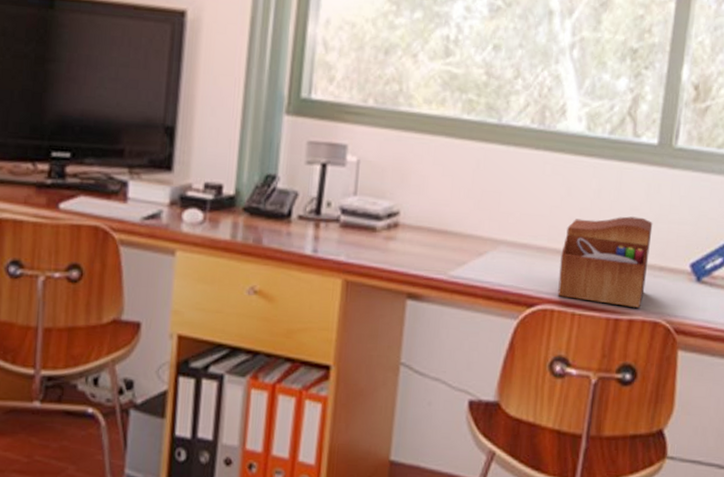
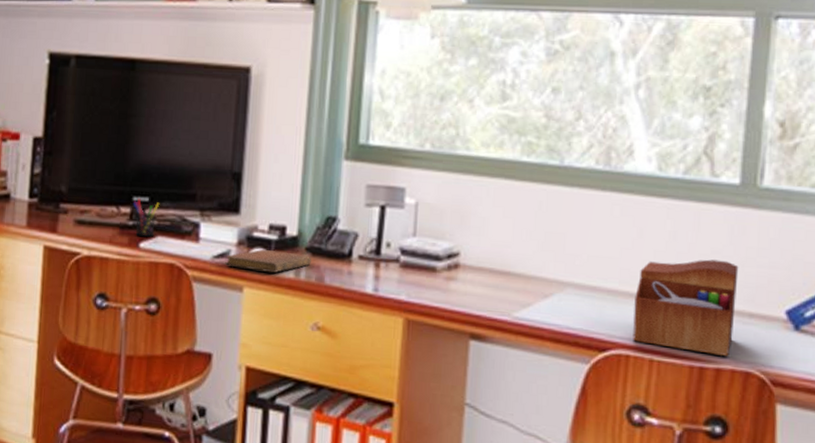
pen holder: none [51,153,83,198] -> present [132,197,160,238]
notebook: none [156,209,249,236] -> present [225,249,311,274]

